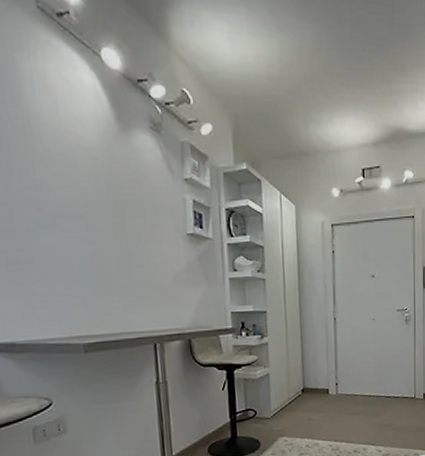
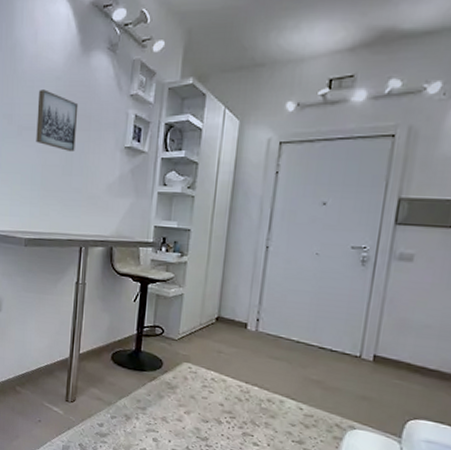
wall art: none [71,171,130,242] -> present [36,89,79,152]

